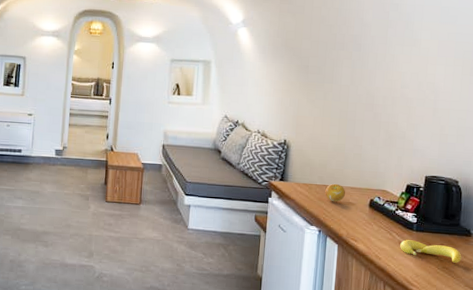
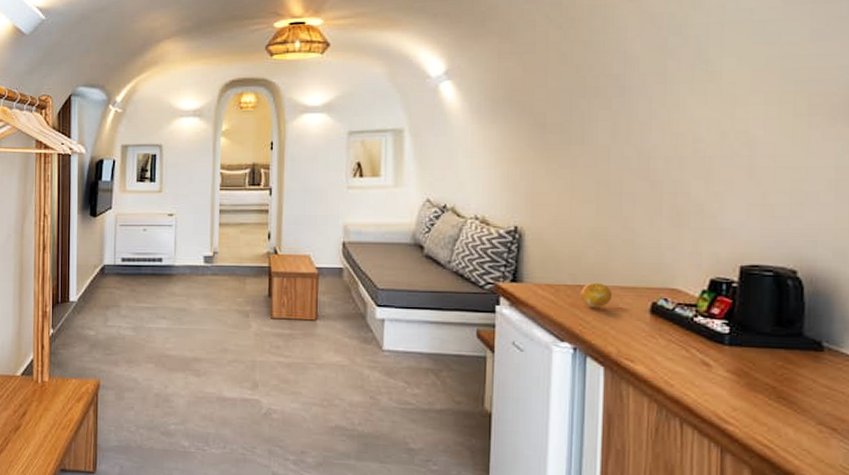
banana: present [400,240,462,263] -> none [704,358,809,391]

